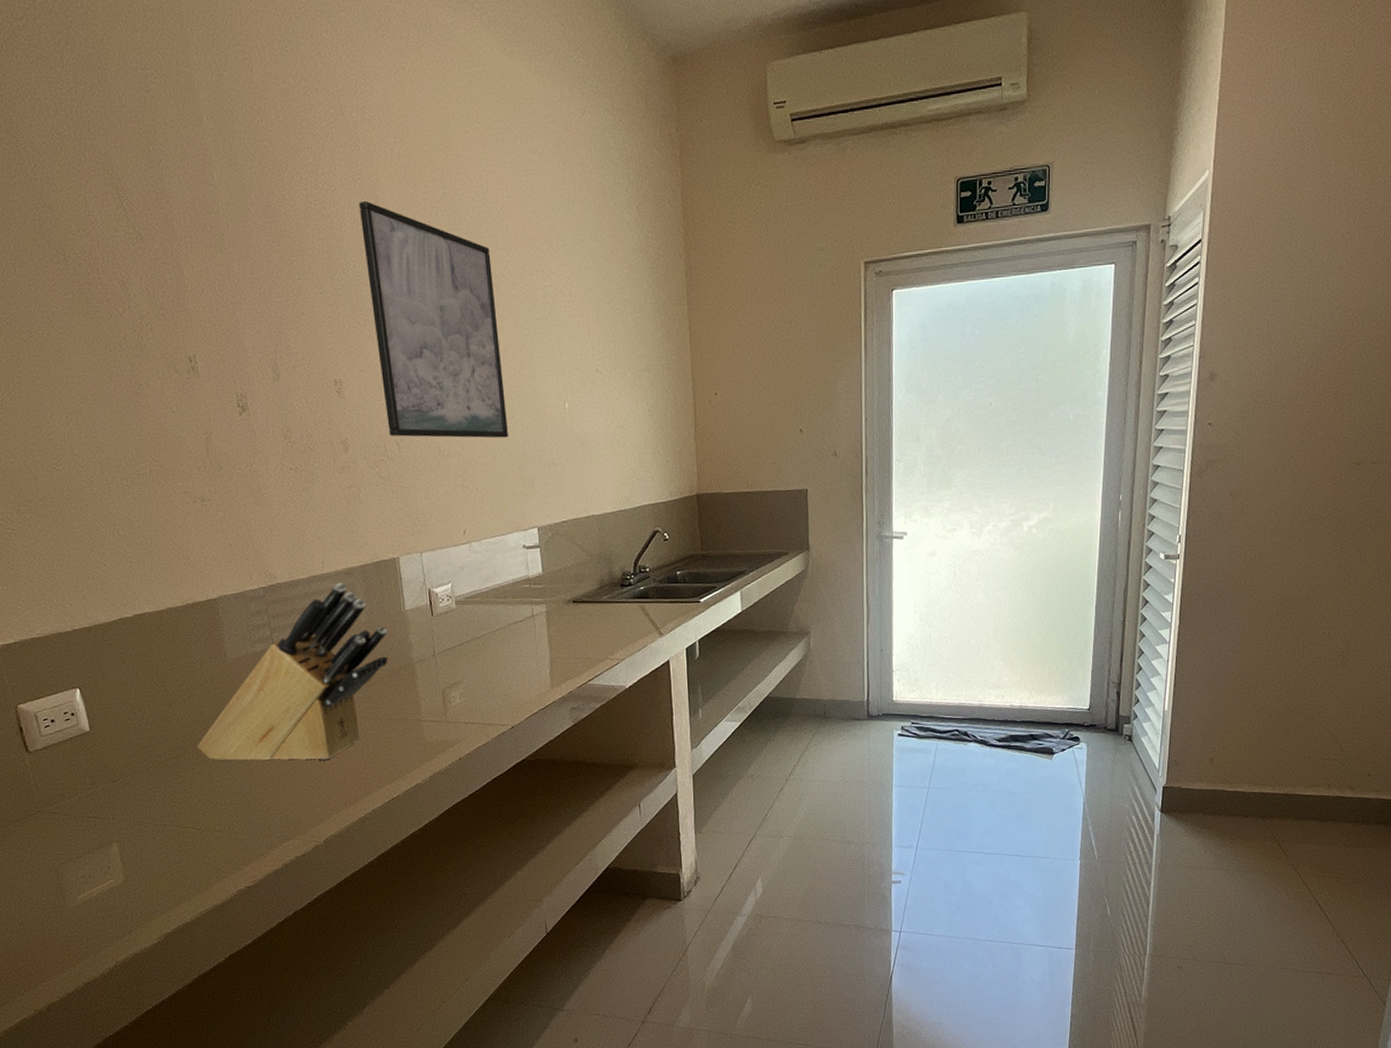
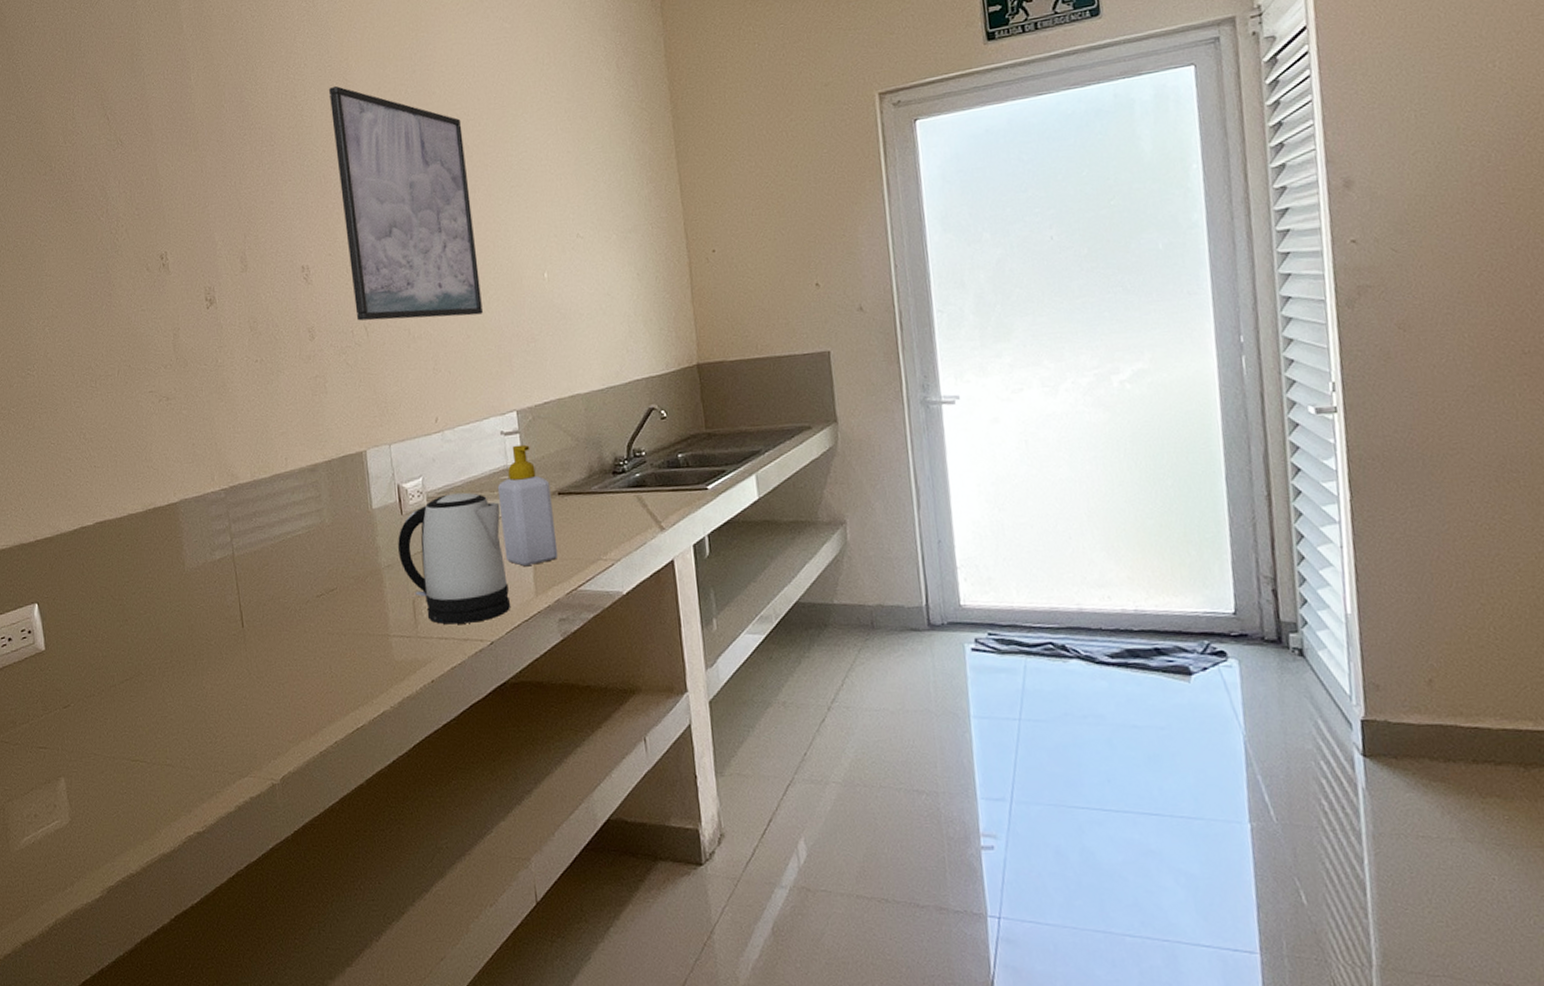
knife block: present [197,583,388,761] -> none [151,481,354,684]
kettle: none [429,598,529,712] -> present [398,492,510,625]
soap bottle: none [519,557,572,663] -> present [497,444,559,566]

